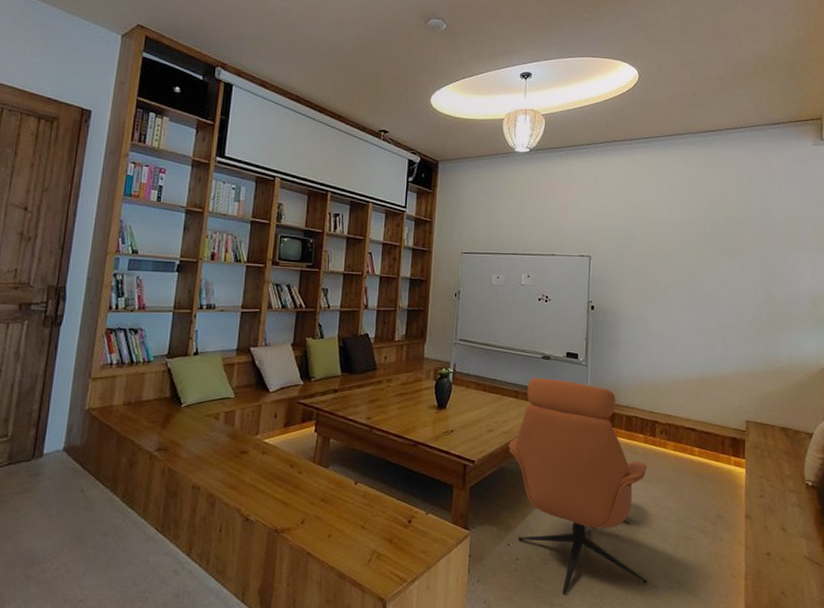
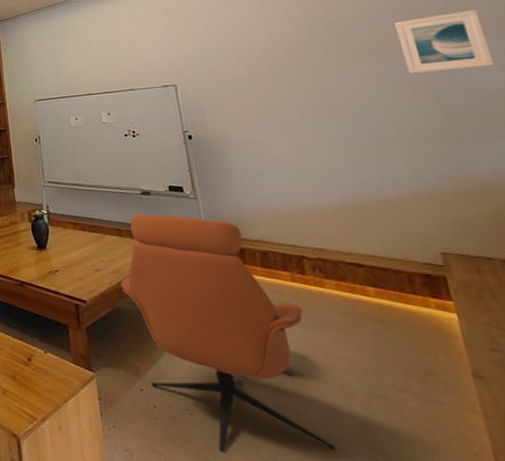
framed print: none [755,227,807,275] -> present [395,10,495,75]

